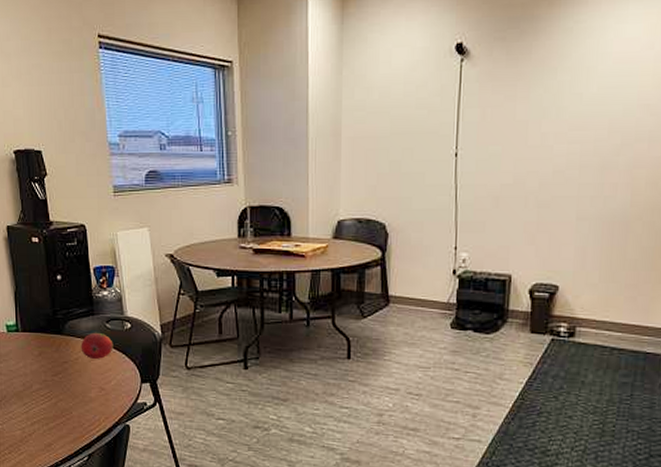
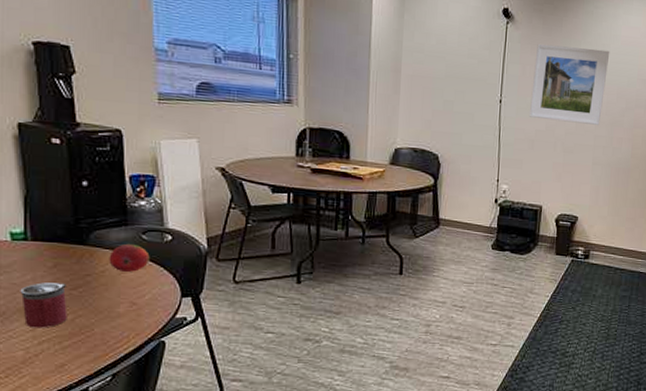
beverage cup: none [15,369,51,411] -> present [20,282,67,328]
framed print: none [493,74,598,171] -> present [530,43,610,125]

